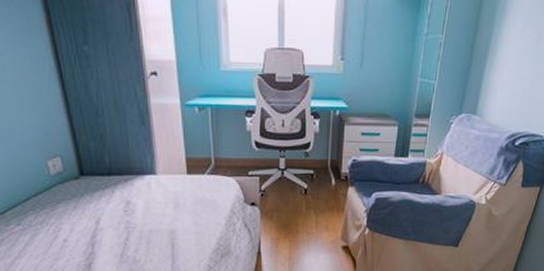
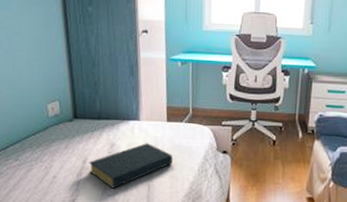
hardback book: none [103,199,196,249] -> present [89,143,173,188]

